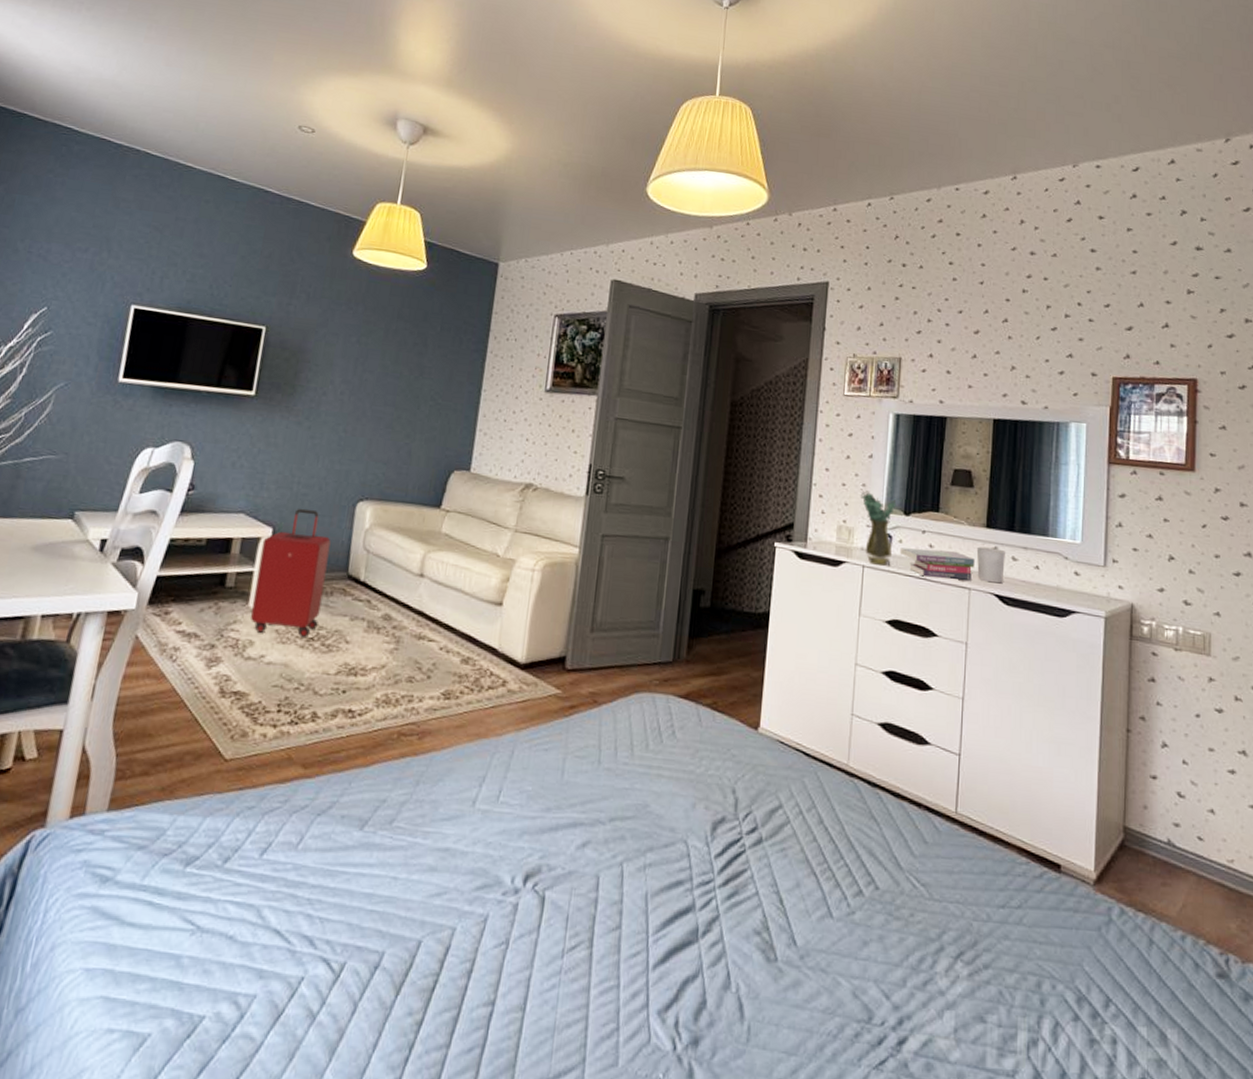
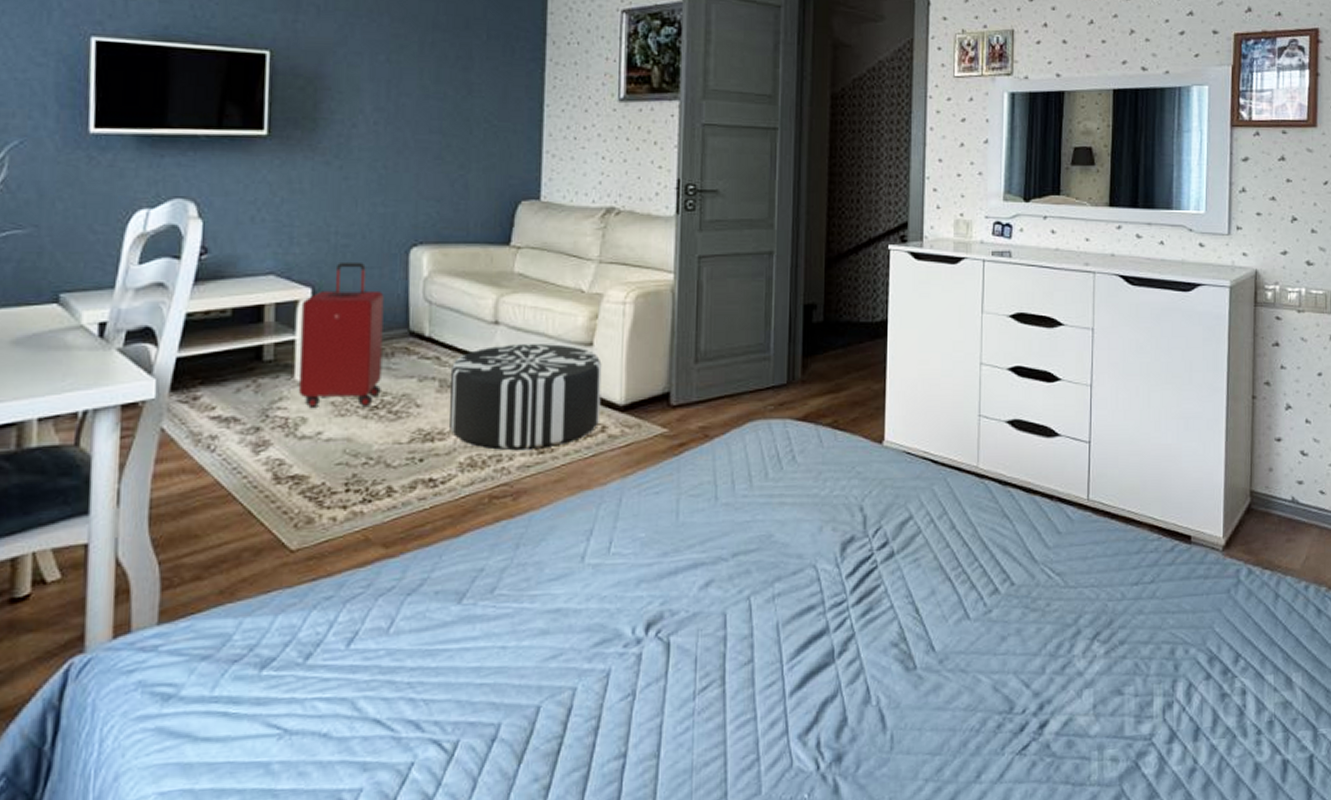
pouf: none [370,596,509,694] -> present [448,344,602,450]
vase: present [860,489,897,567] -> none [977,178,1015,259]
books: present [899,547,975,581] -> none [1021,234,1098,265]
candle holder: present [976,546,1006,584] -> none [1100,227,1130,264]

